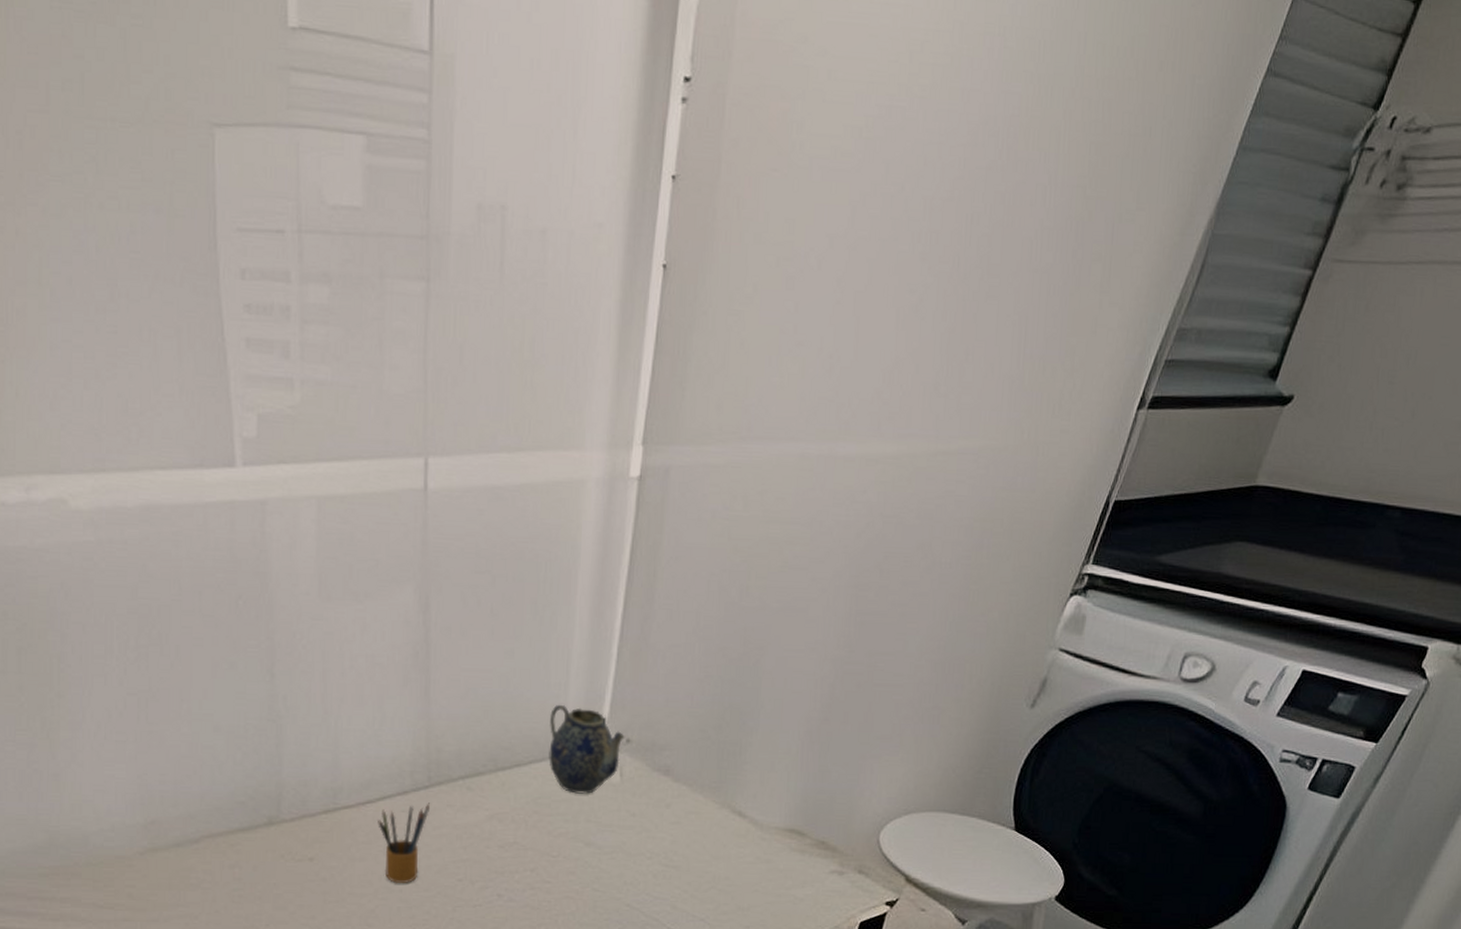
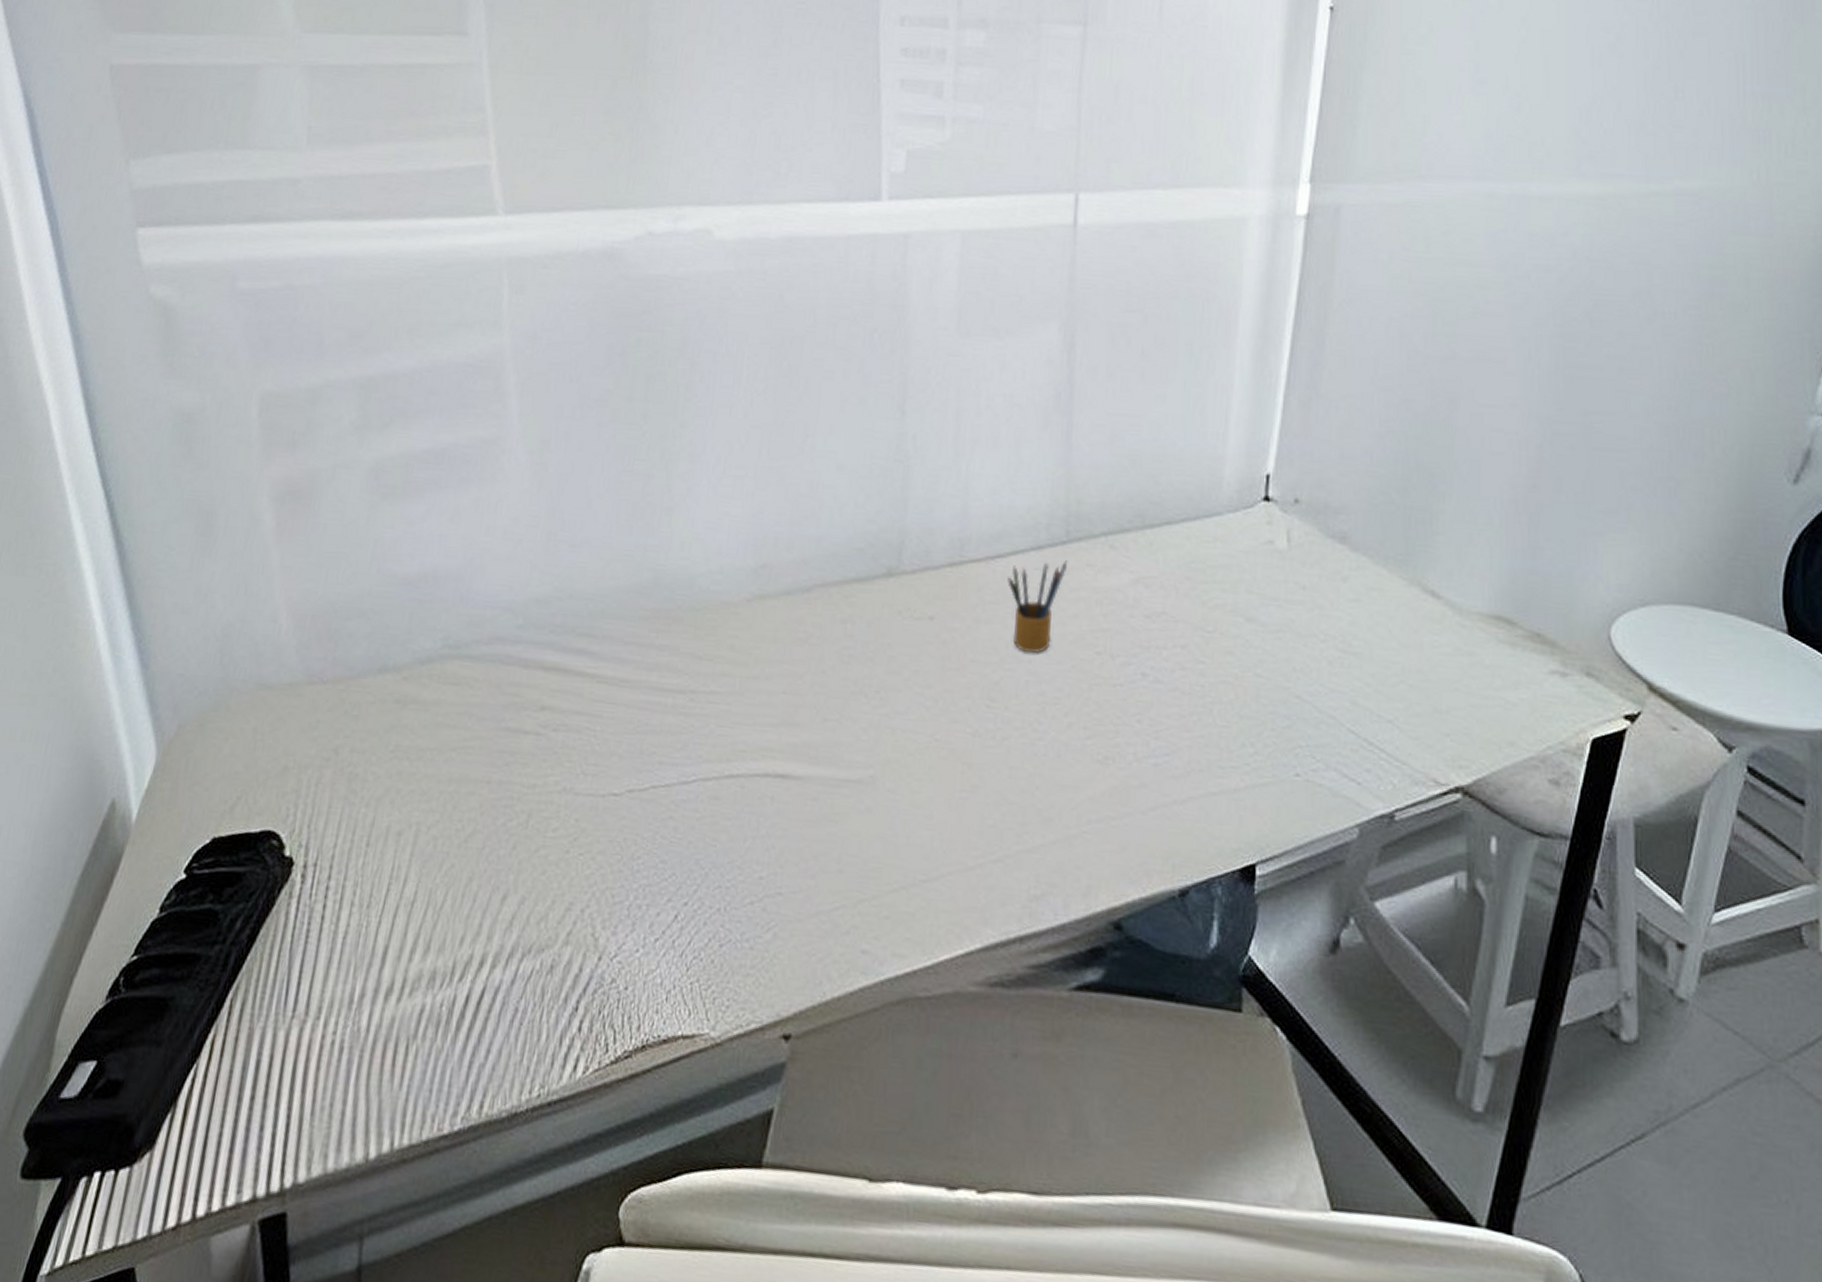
teapot: present [549,704,626,794] -> none [1204,456,1294,561]

